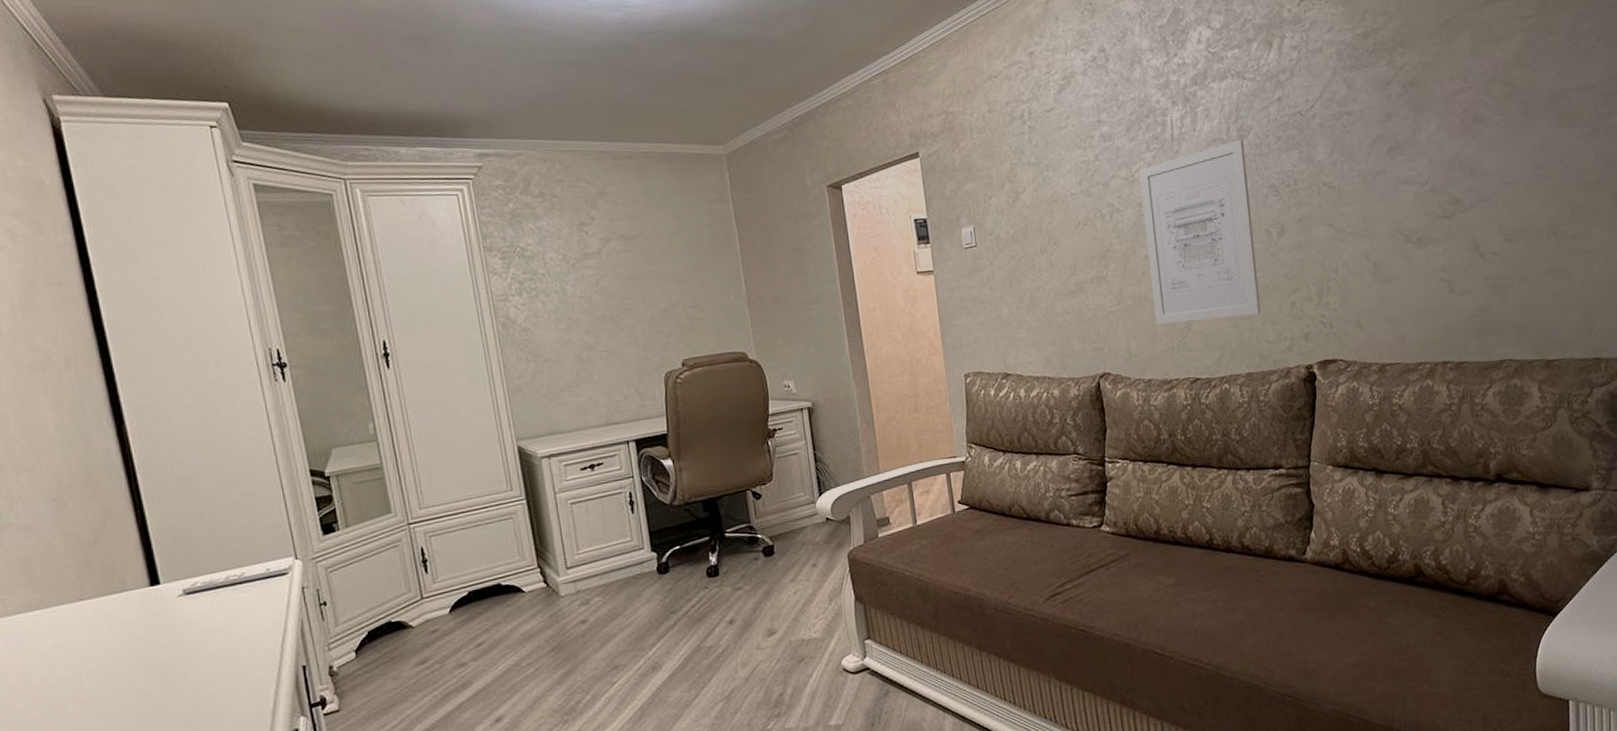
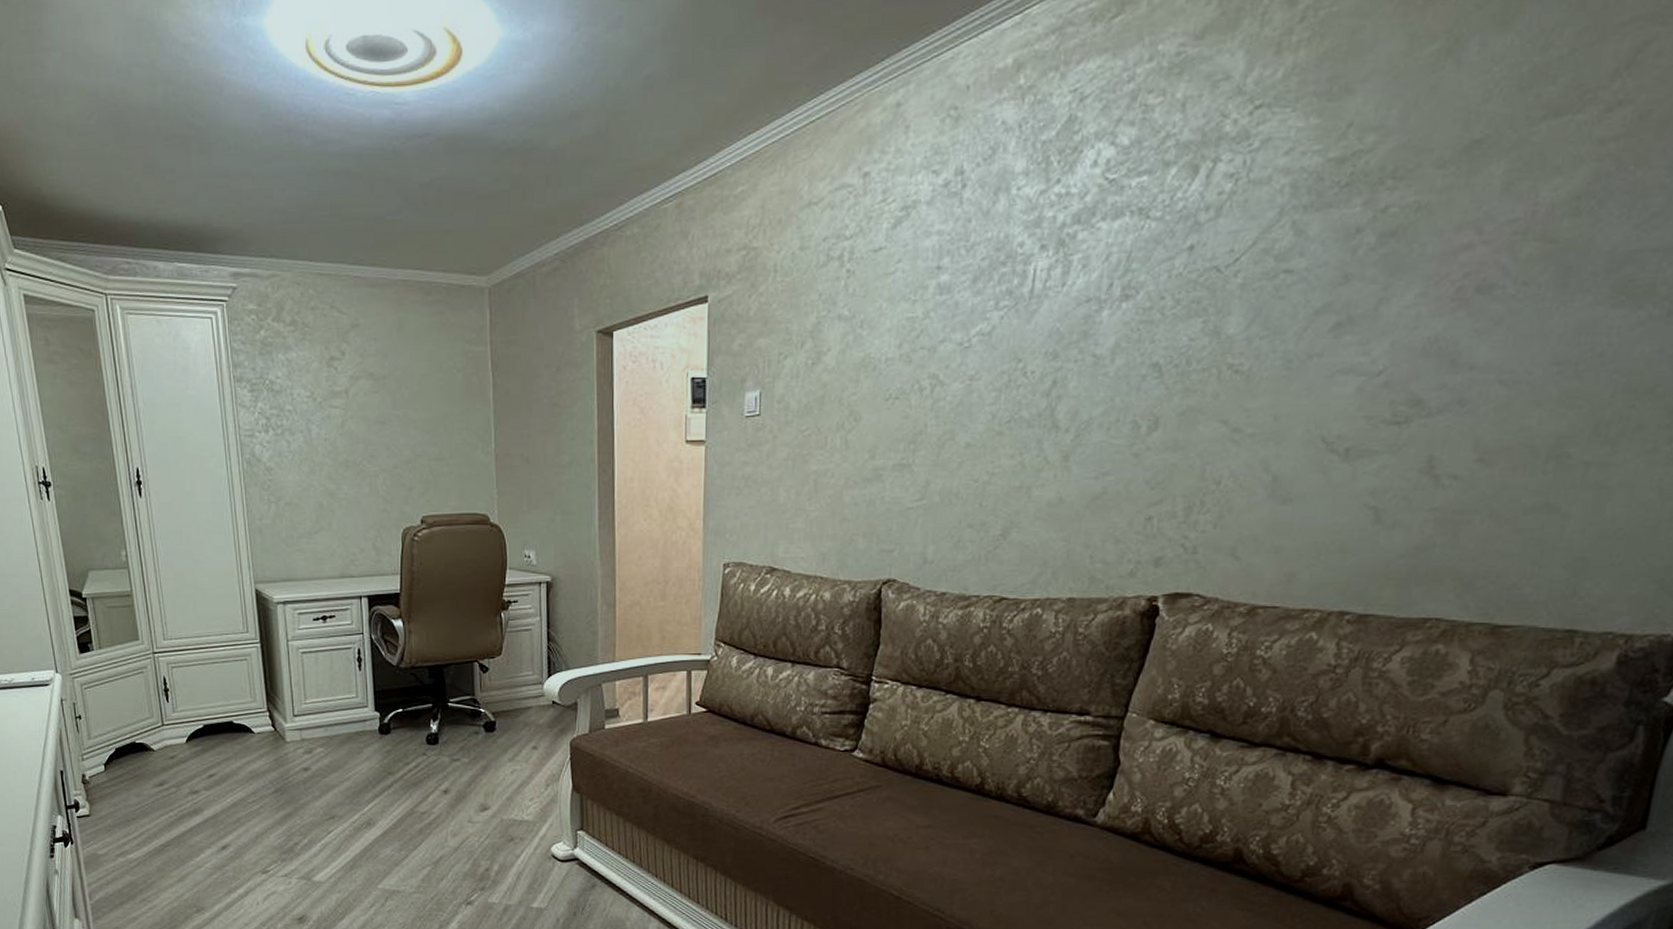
wall art: present [1138,140,1261,325] -> none [964,301,1128,529]

